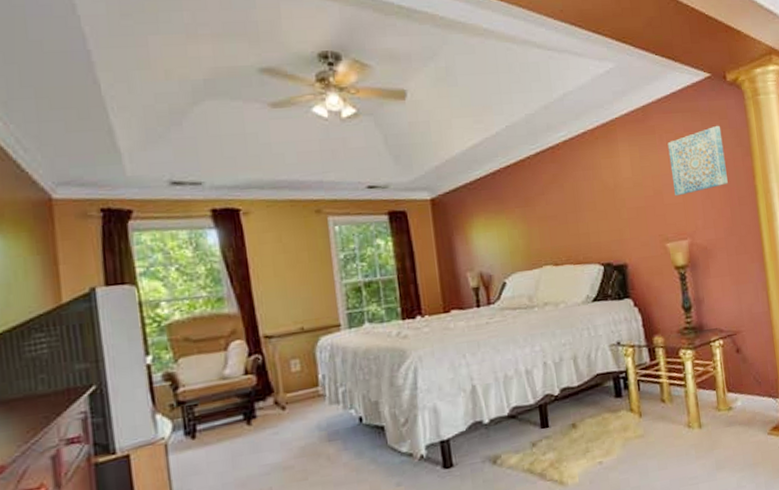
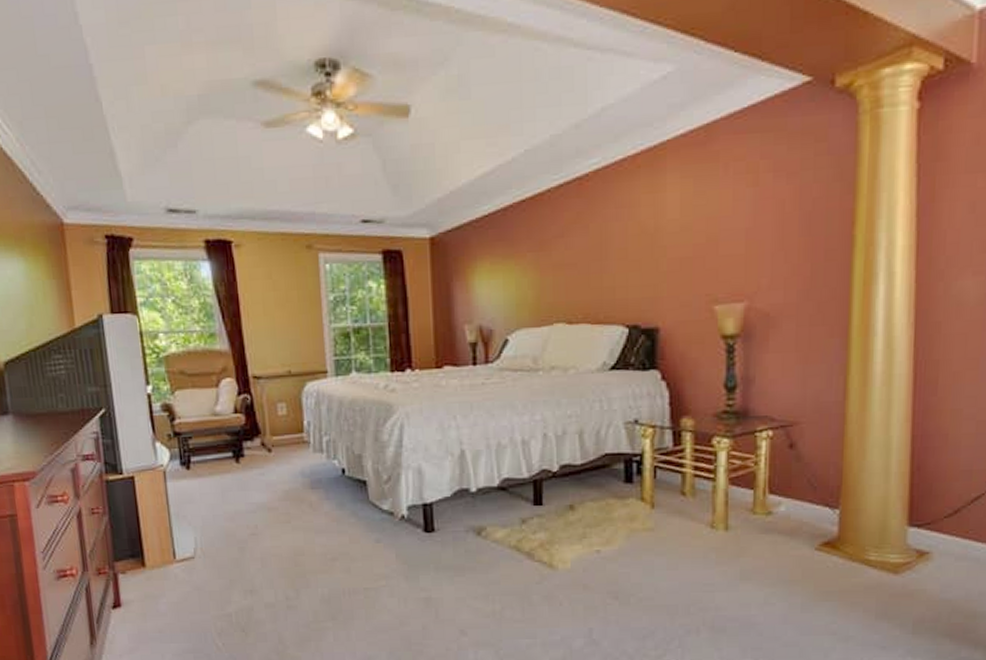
wall art: present [667,125,728,197] -> none [734,150,815,246]

